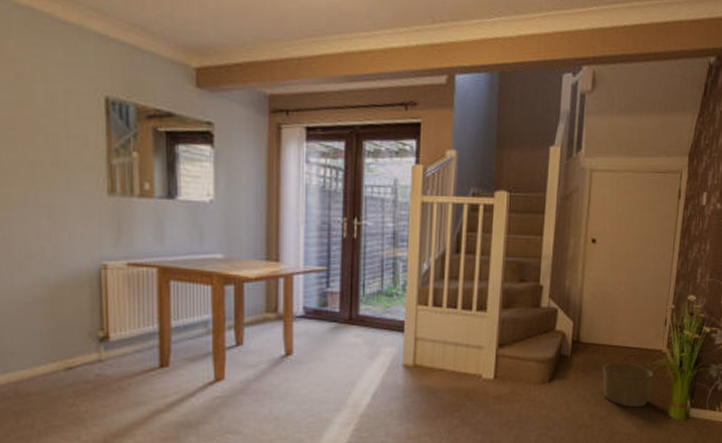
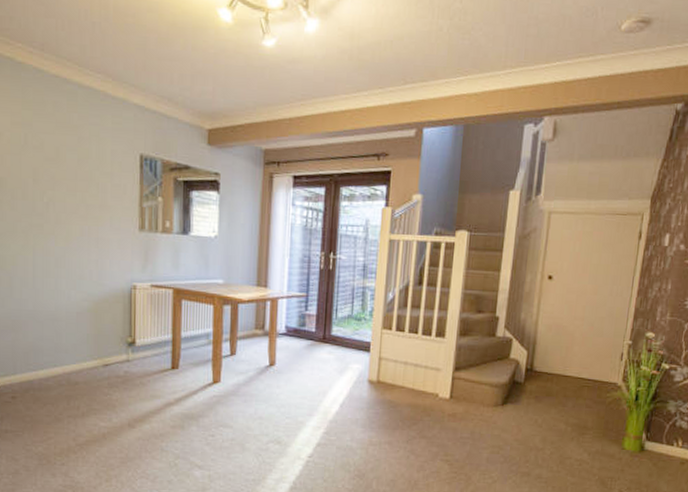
basket: present [603,363,654,408] -> none [555,392,608,436]

